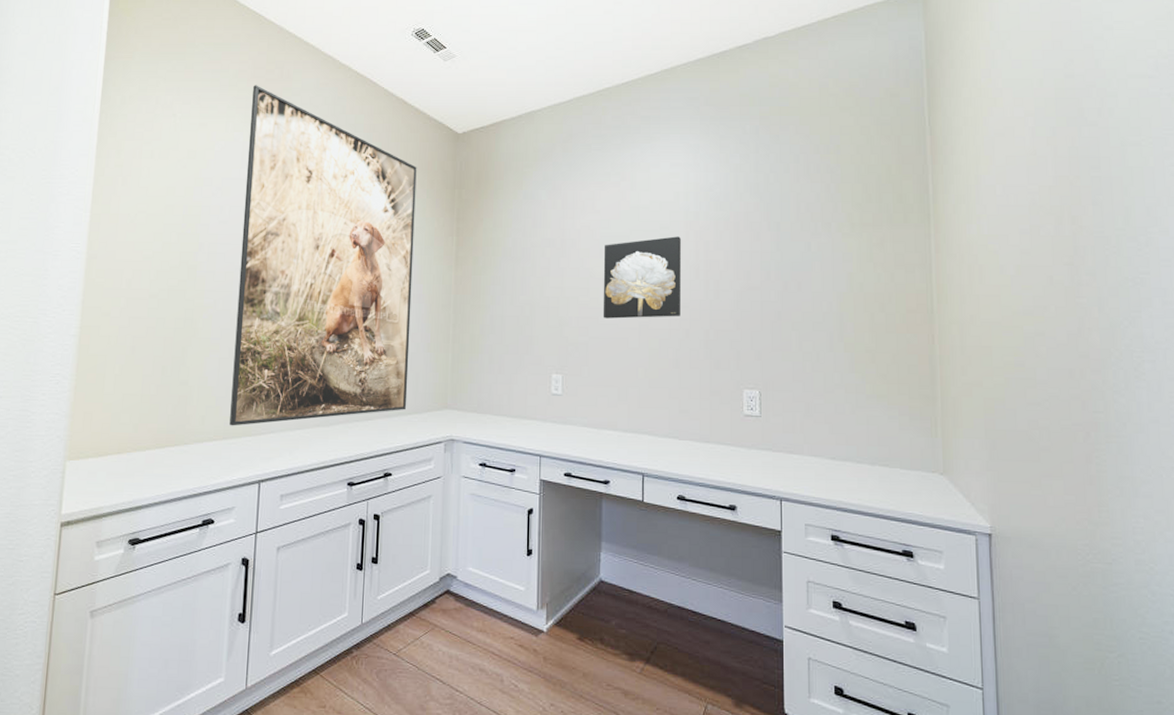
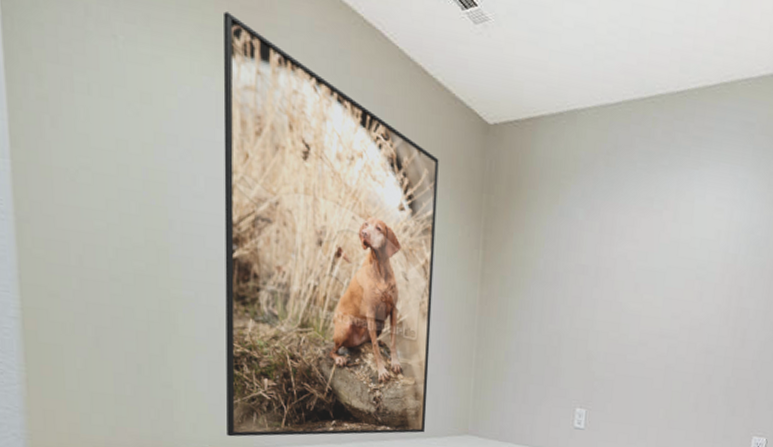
wall art: present [602,236,681,319] -> none [631,277,716,362]

